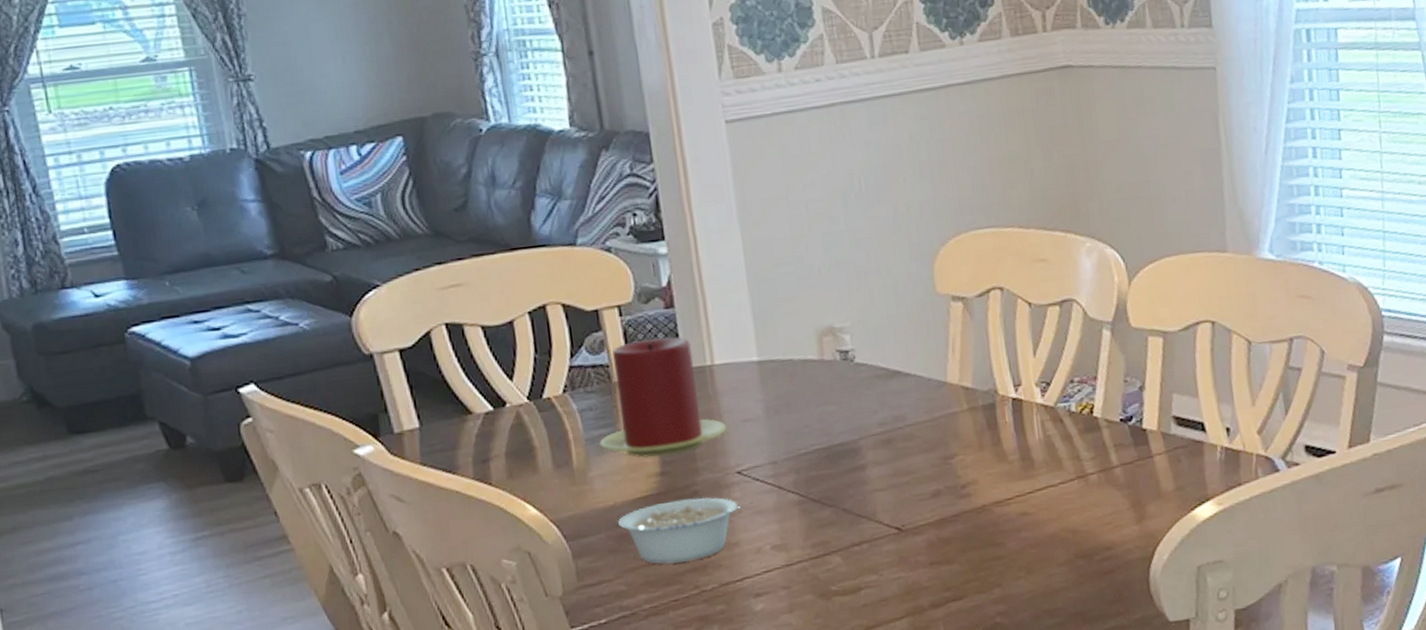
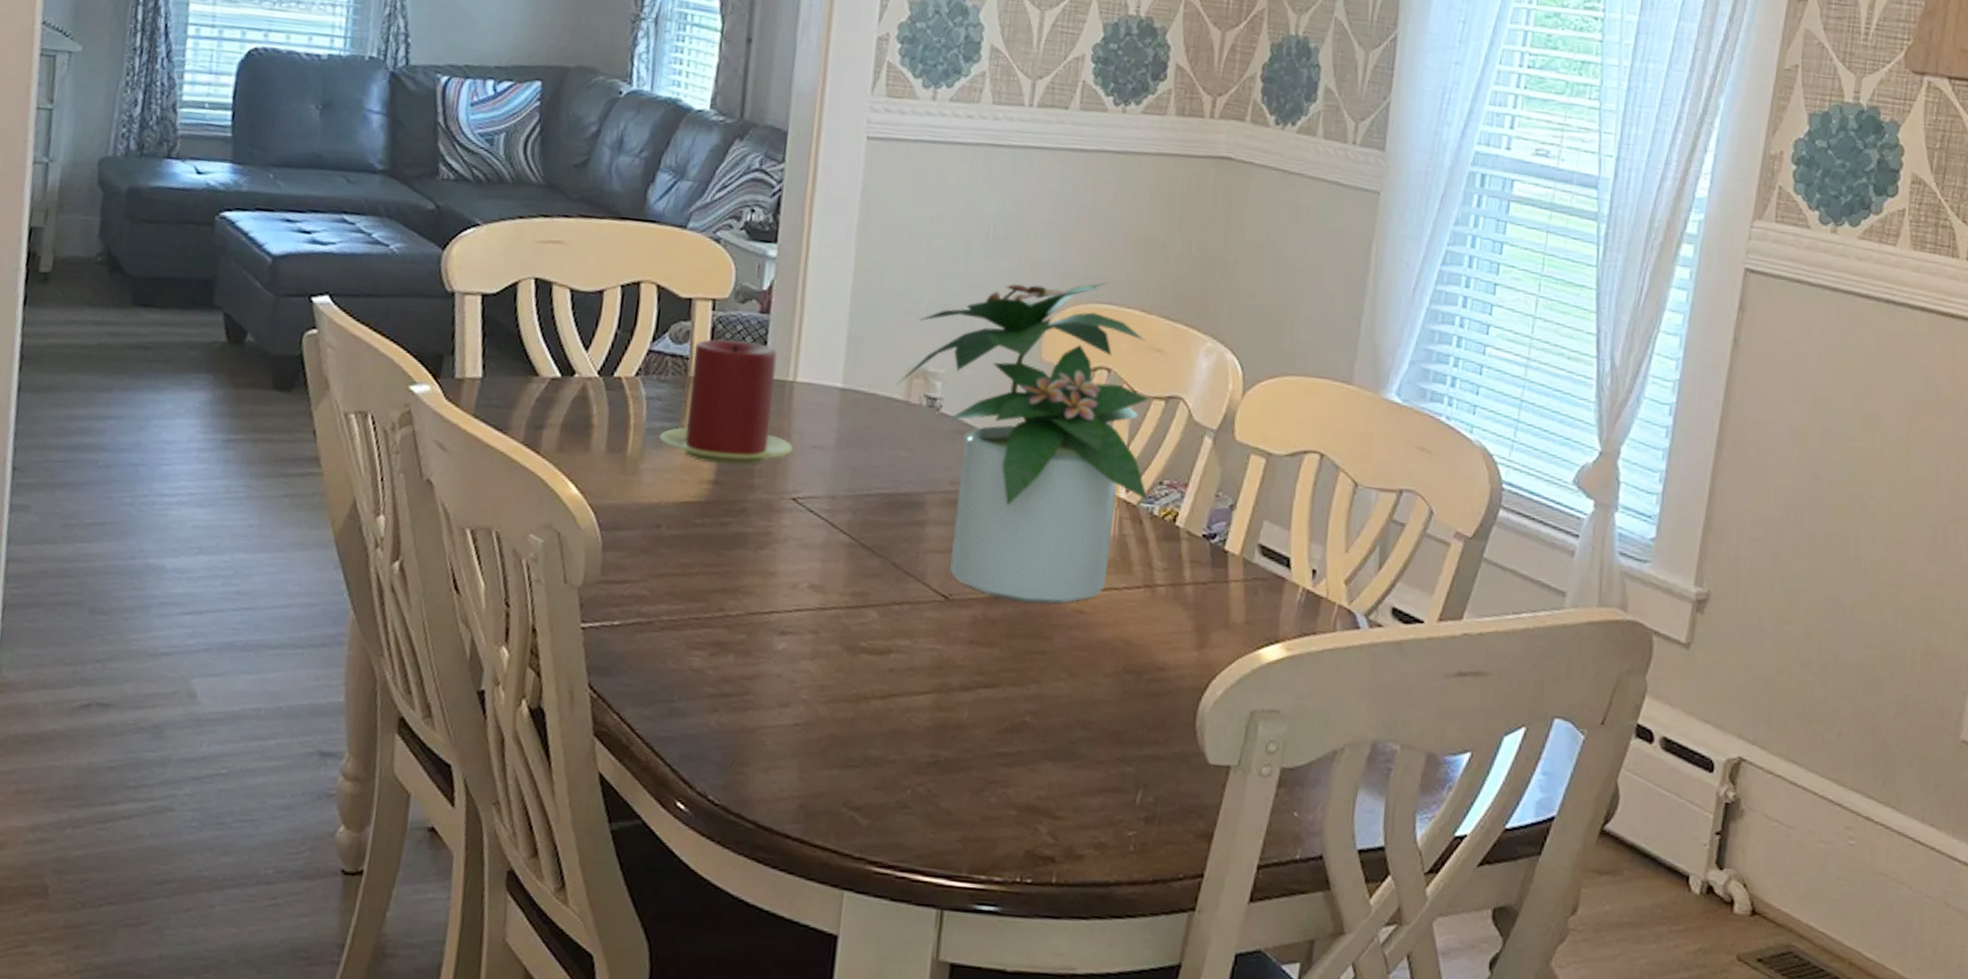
legume: present [618,497,753,565] -> none [657,512,802,581]
potted plant: none [807,208,1064,519] -> present [895,282,1150,605]

